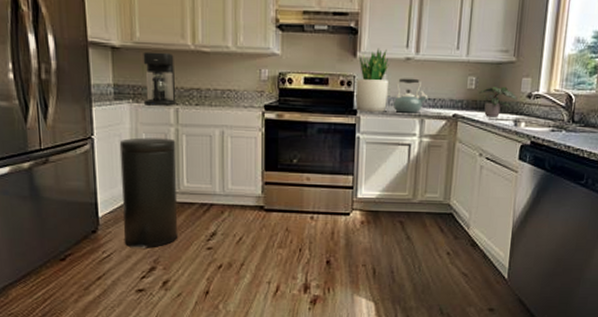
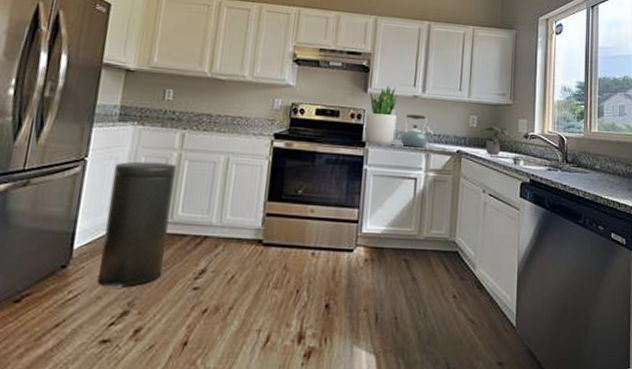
coffee maker: present [143,51,176,107] -> none [149,76,189,131]

